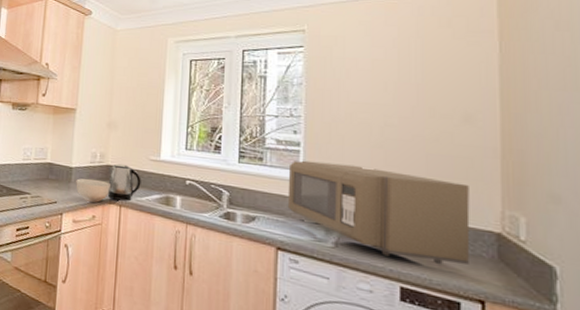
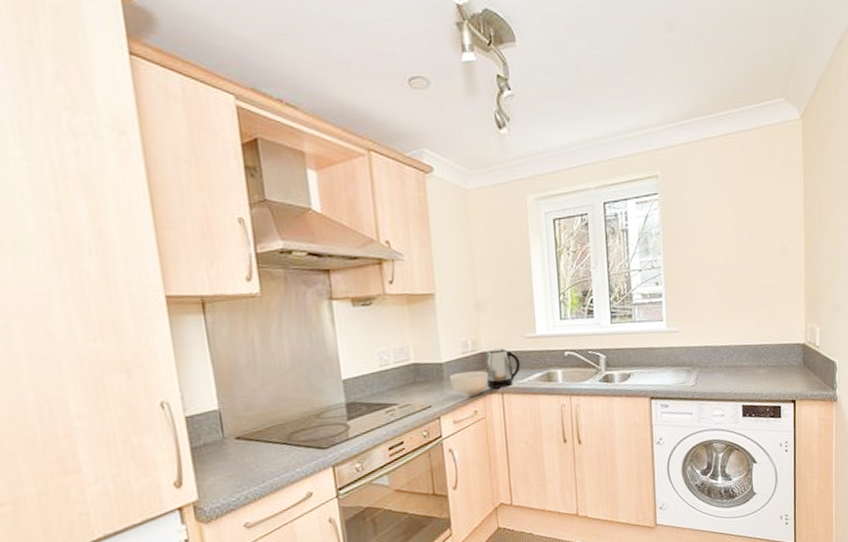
microwave: present [287,160,470,264] -> none [654,307,786,383]

